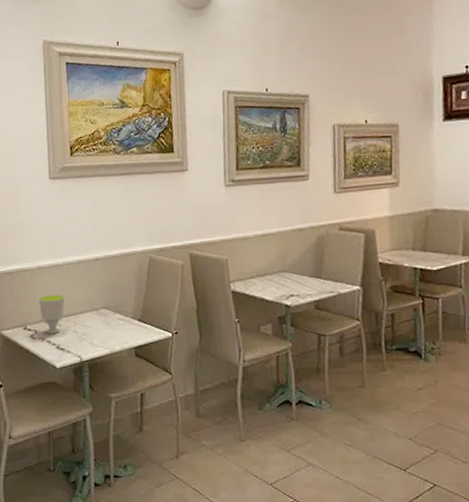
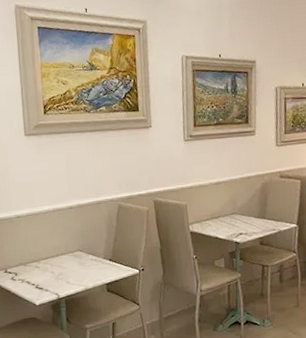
cup: present [38,294,65,334] -> none [18,240,42,276]

